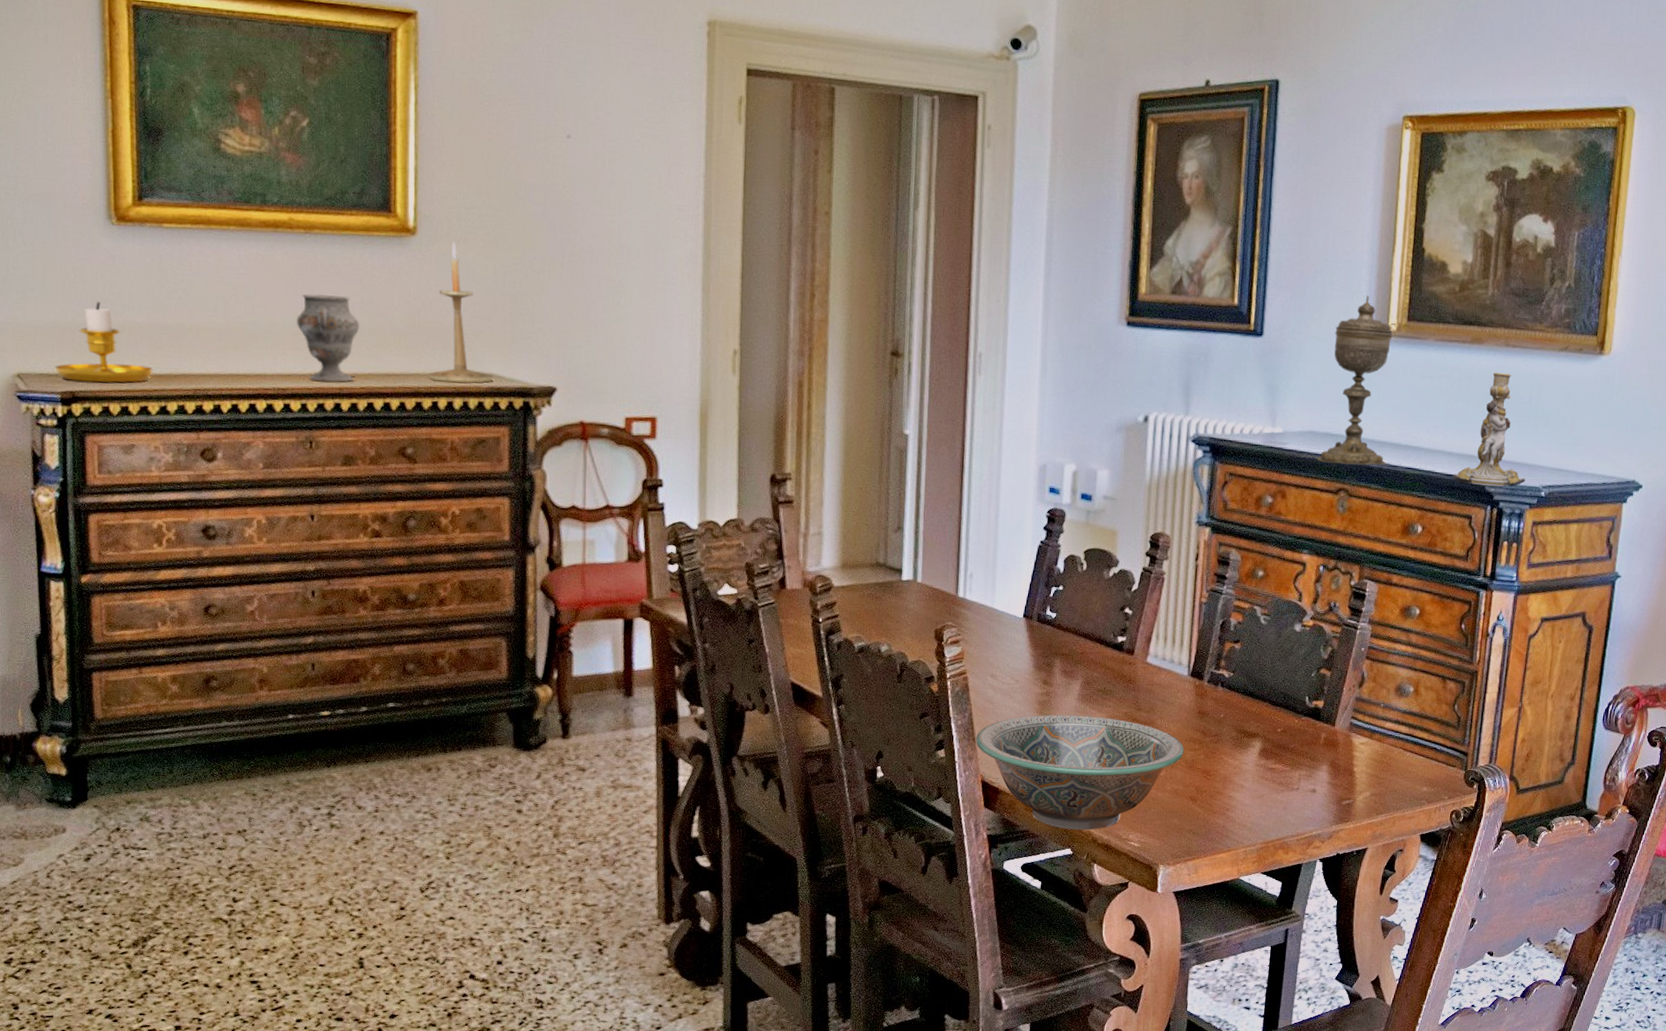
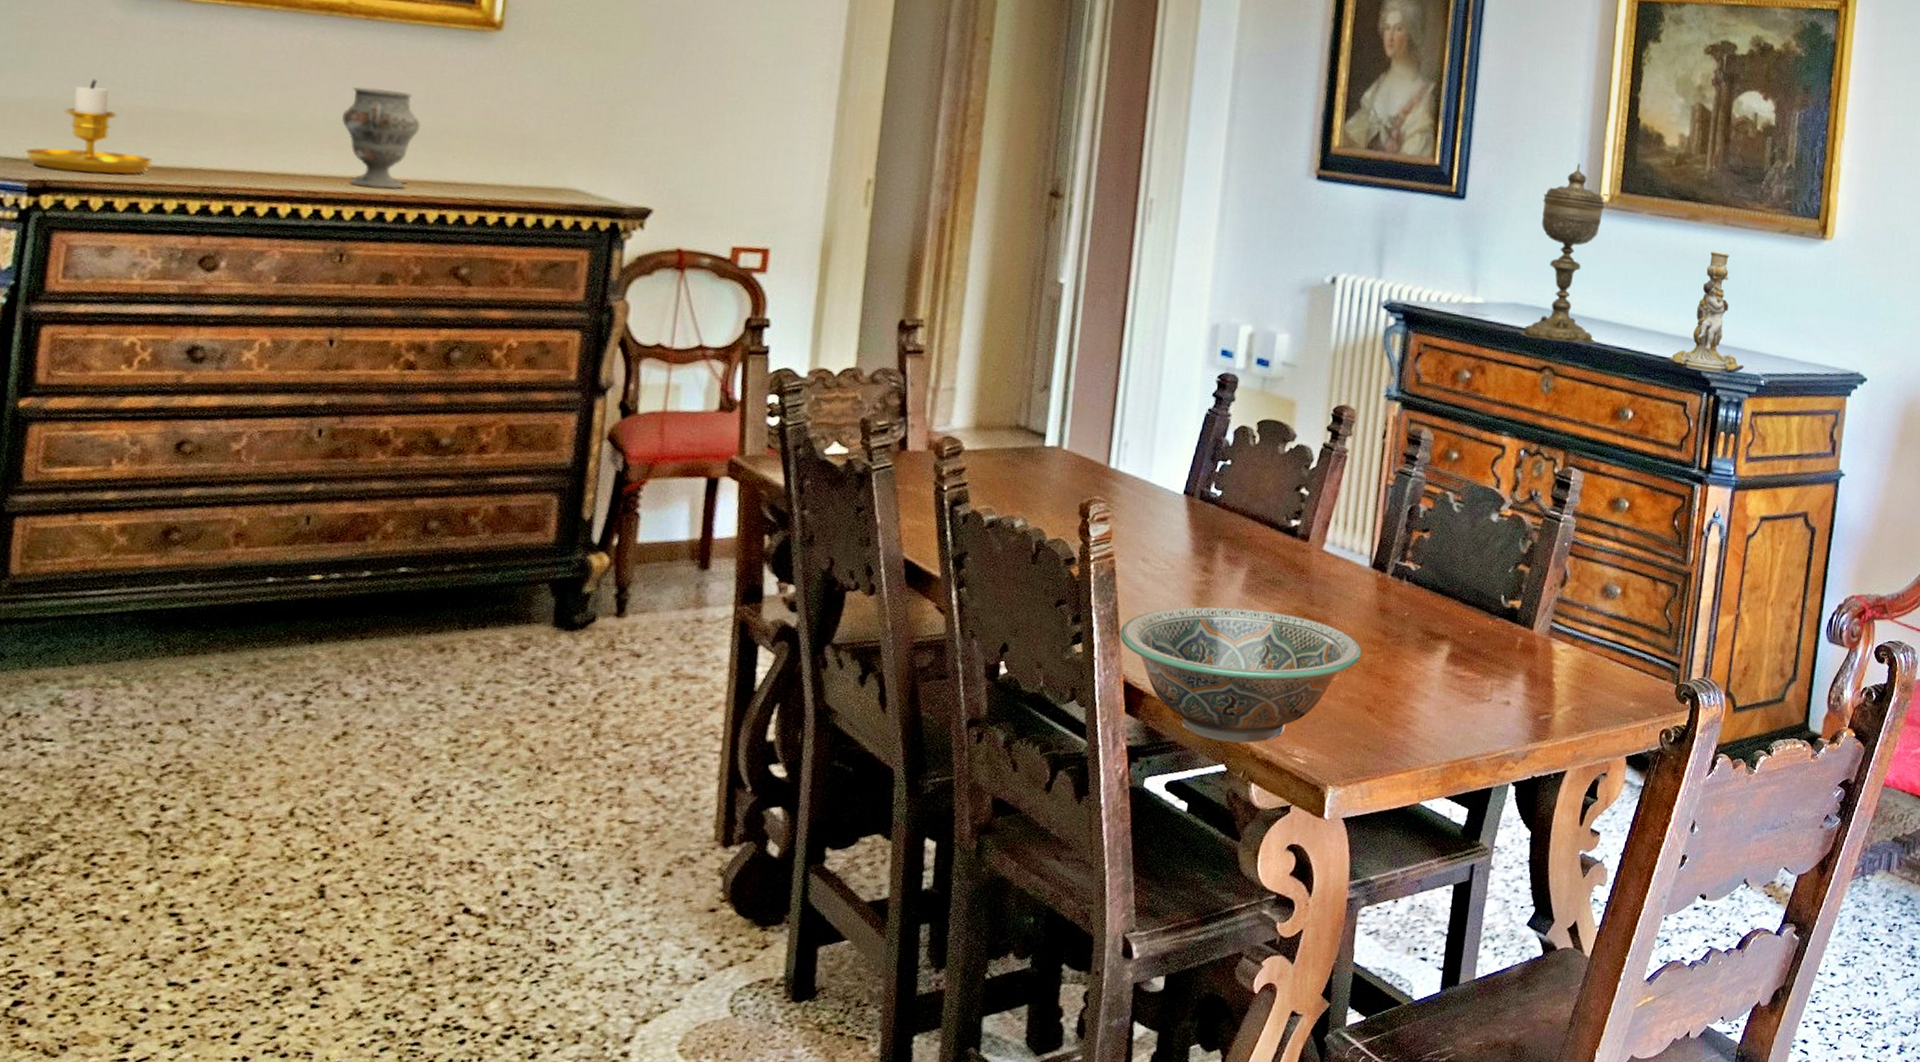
candlestick: present [427,242,493,384] -> none [497,41,578,199]

